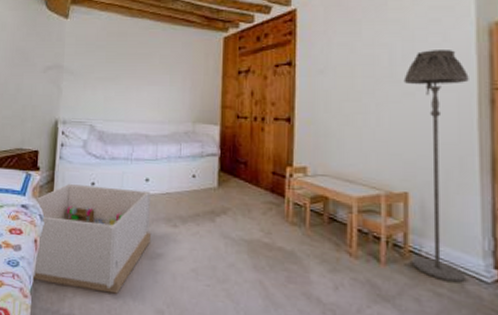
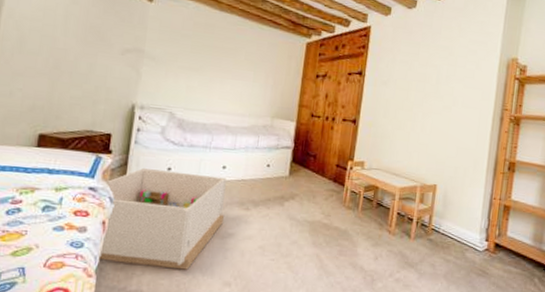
floor lamp: present [403,50,469,283] -> none [433,74,490,252]

